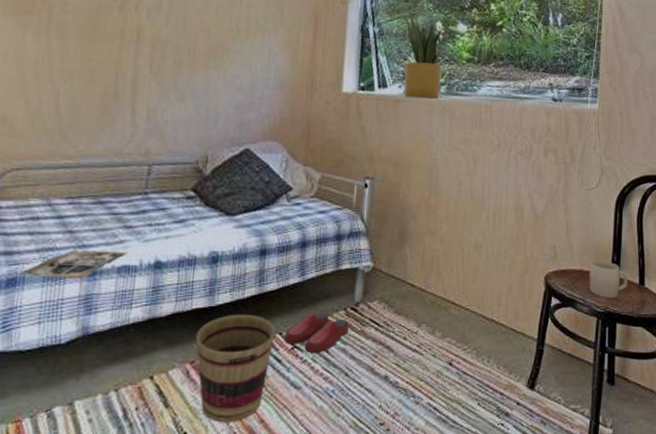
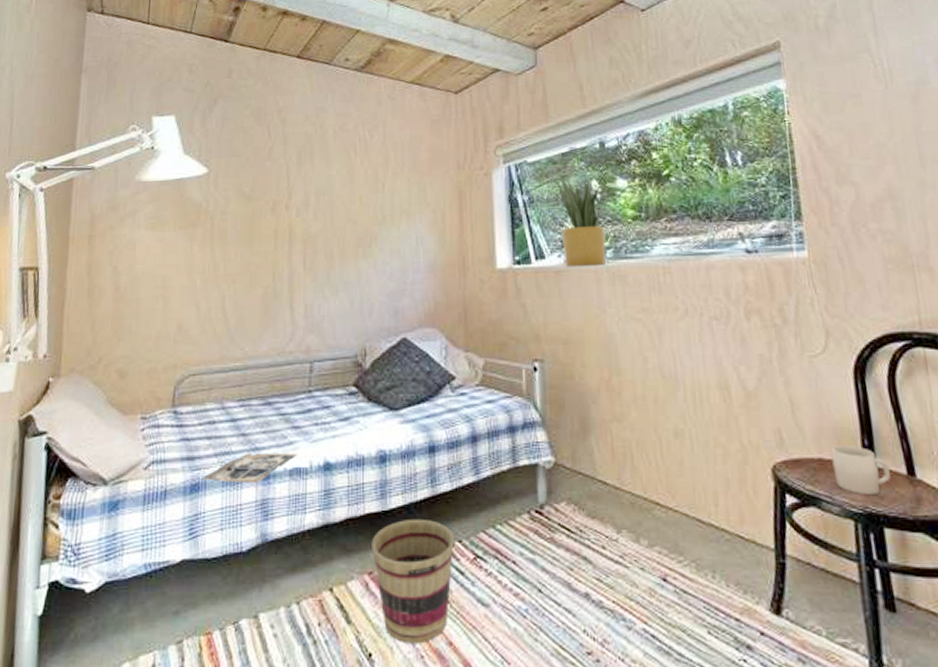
slippers: present [284,311,349,353] -> none [465,515,535,564]

